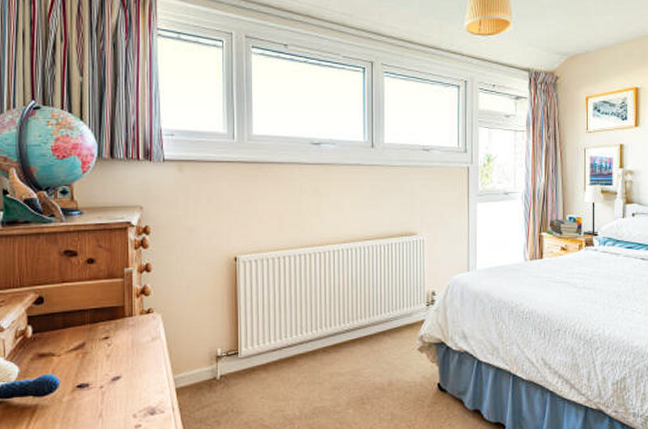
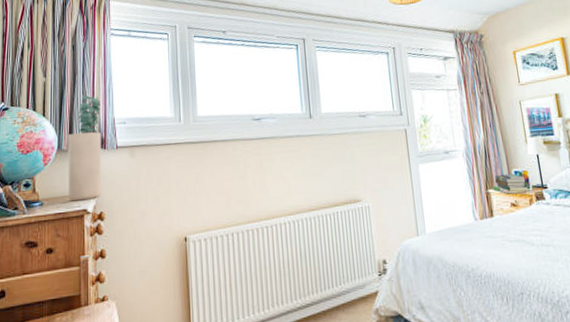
vase: none [109,96,146,213] -> present [68,91,101,202]

